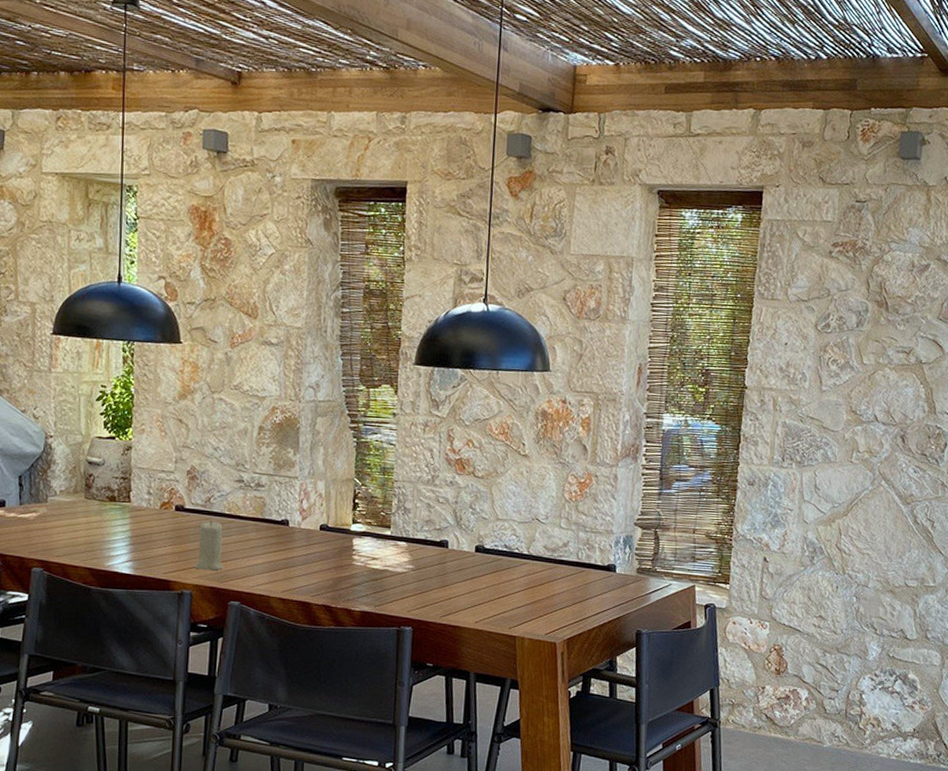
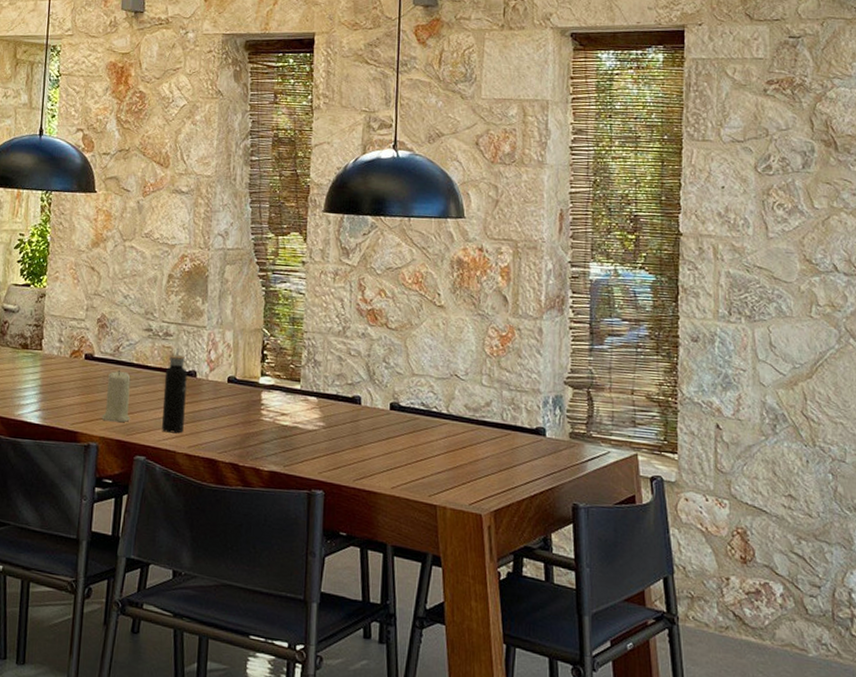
water bottle: none [255,499,280,579] -> present [162,349,188,434]

